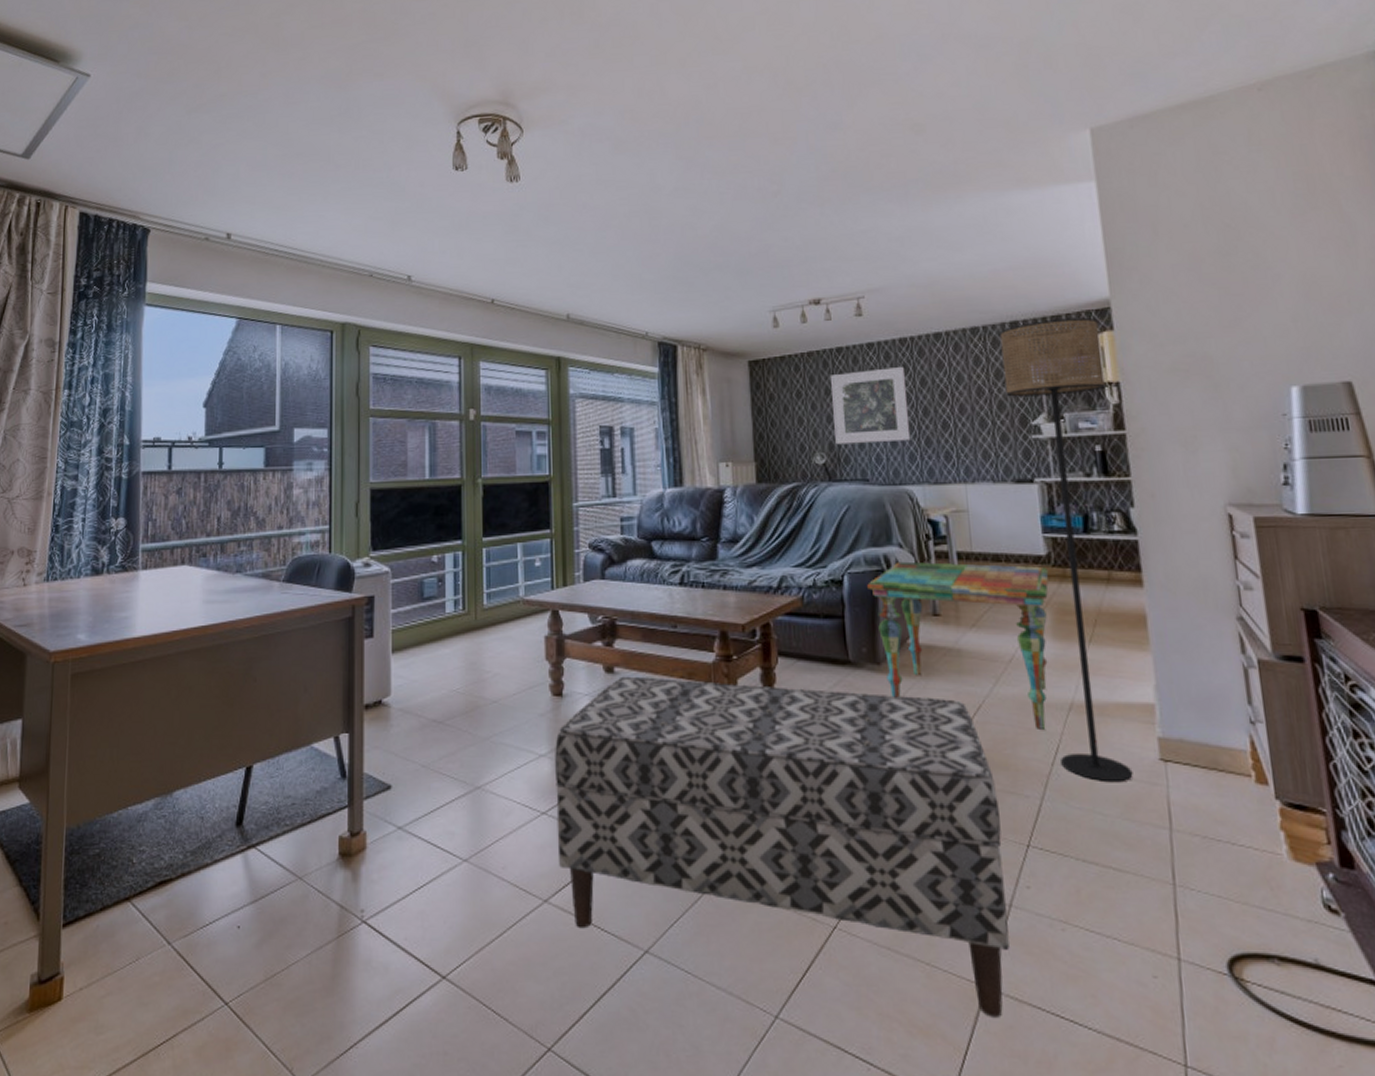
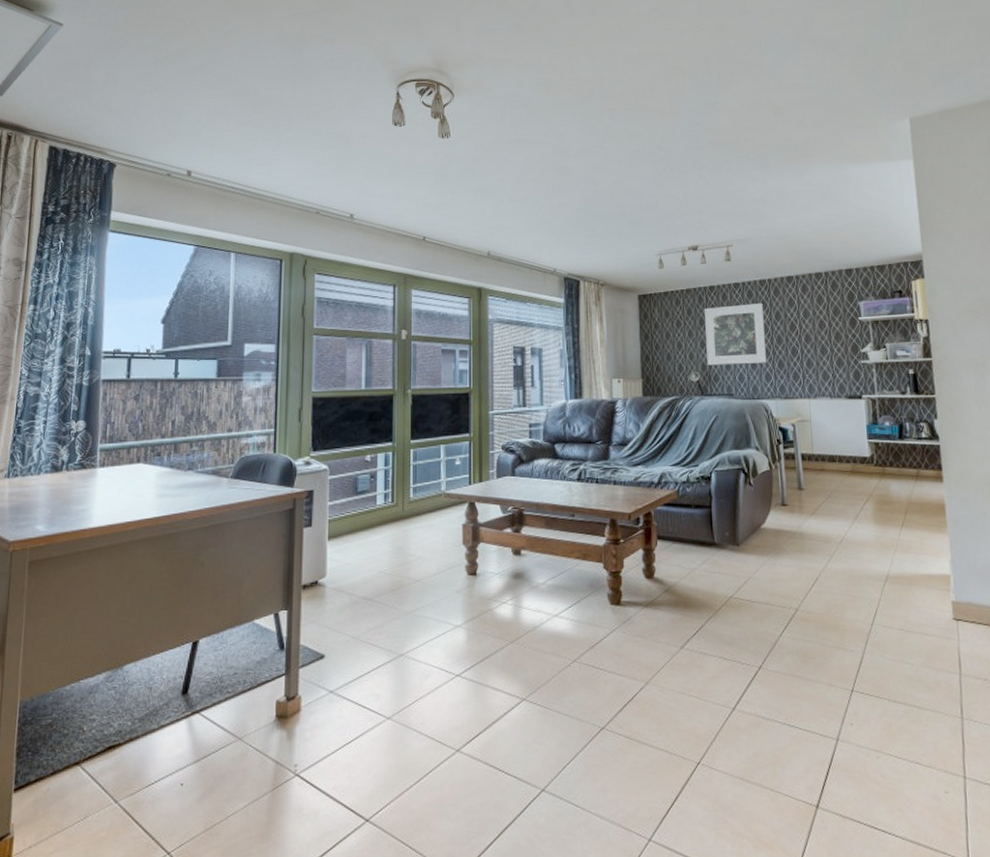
bench: present [555,676,1010,1017] -> none [469,557,836,831]
side table: present [867,561,1049,729] -> none [730,461,872,597]
floor lamp: present [1000,317,1133,783] -> none [838,267,933,638]

